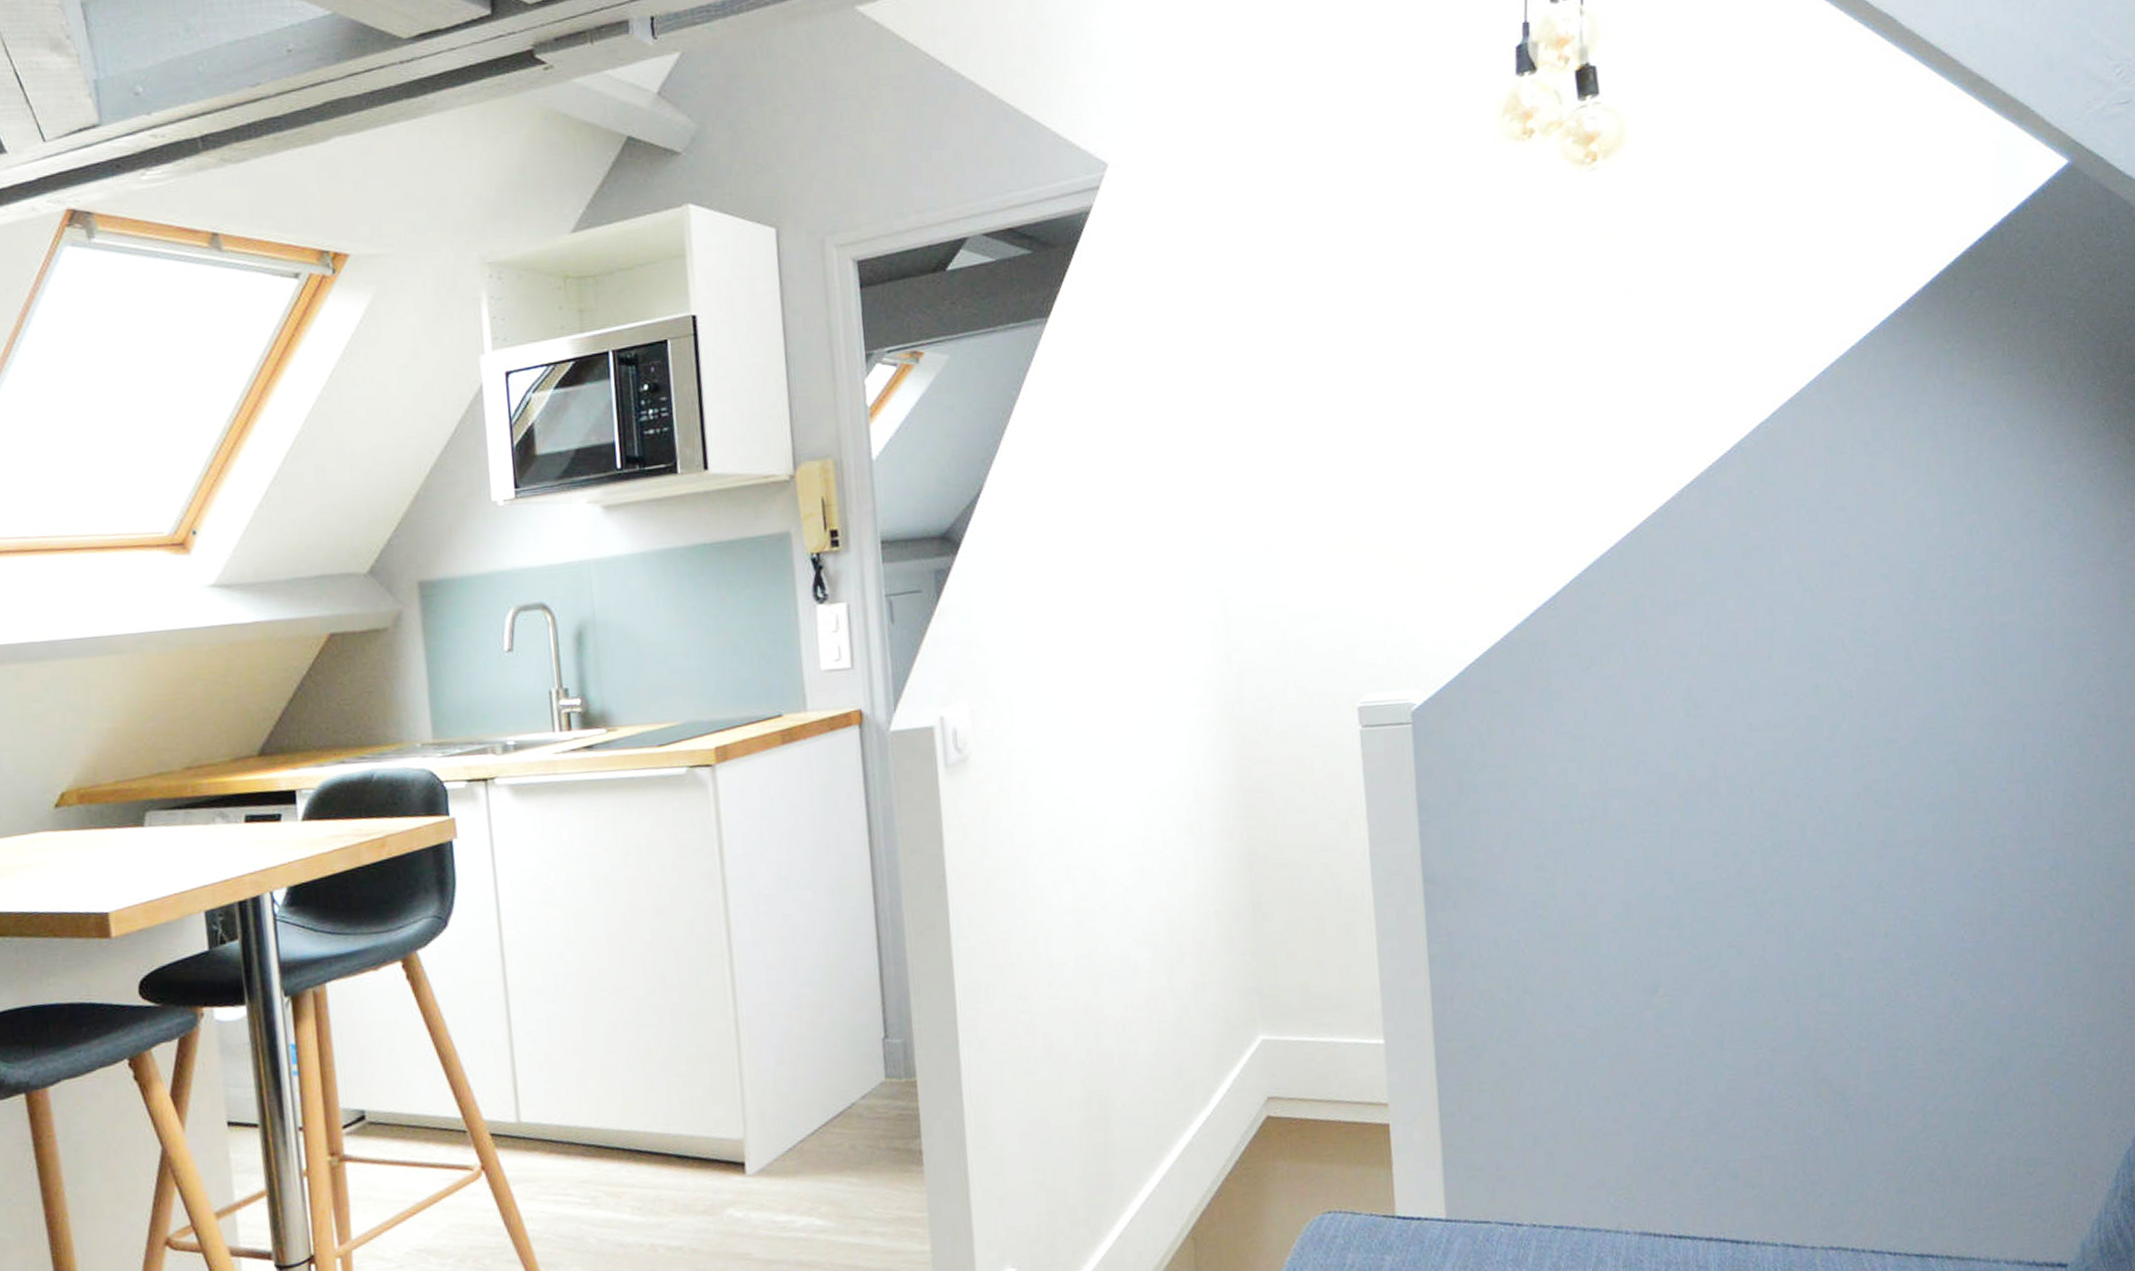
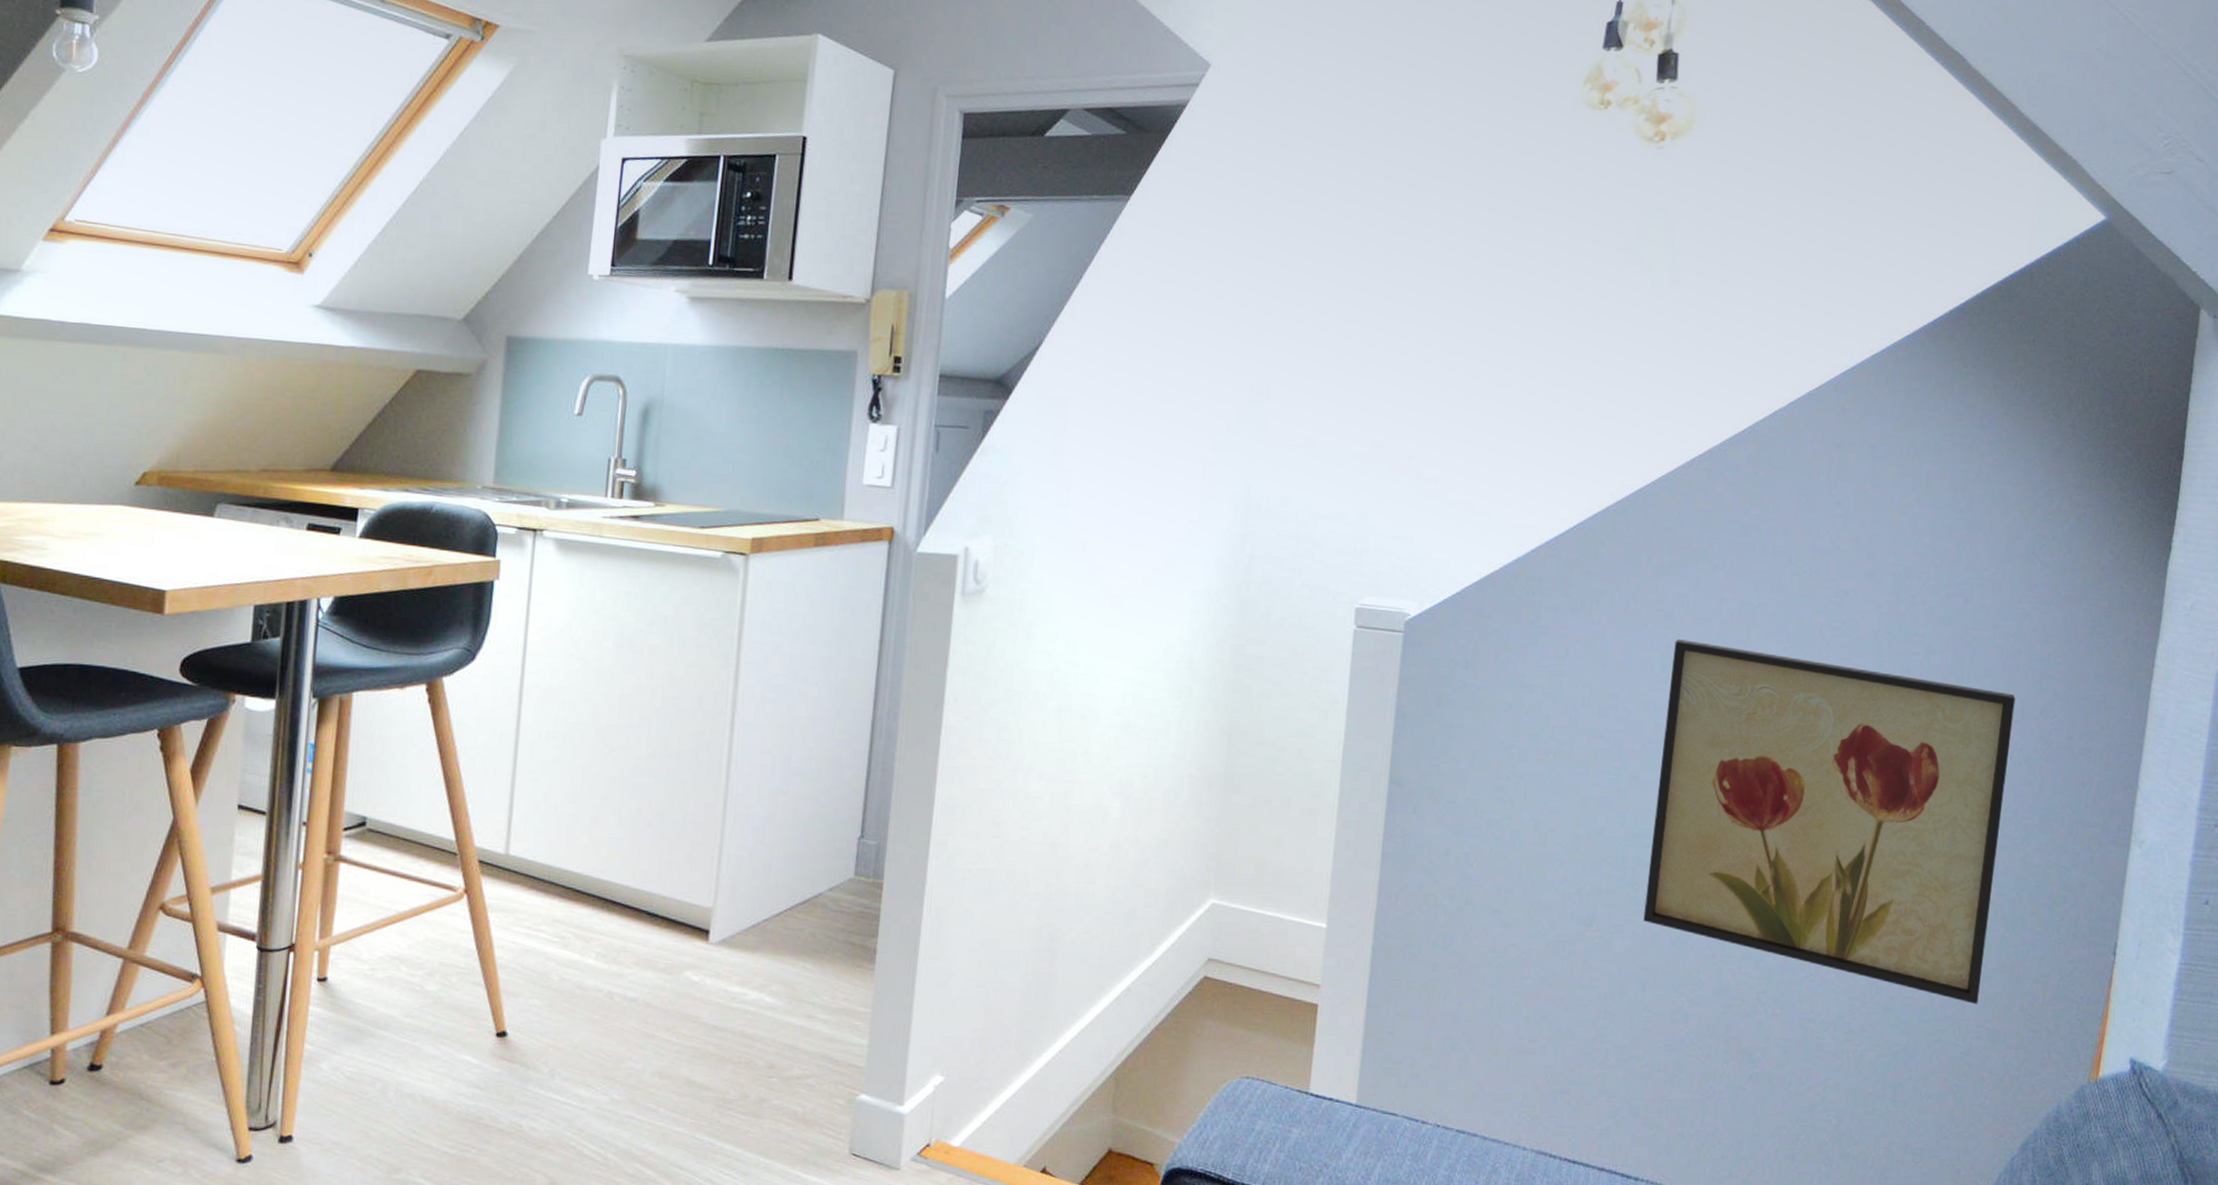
wall art: none [1694,674,2067,1002] -> present [1643,639,2016,1005]

